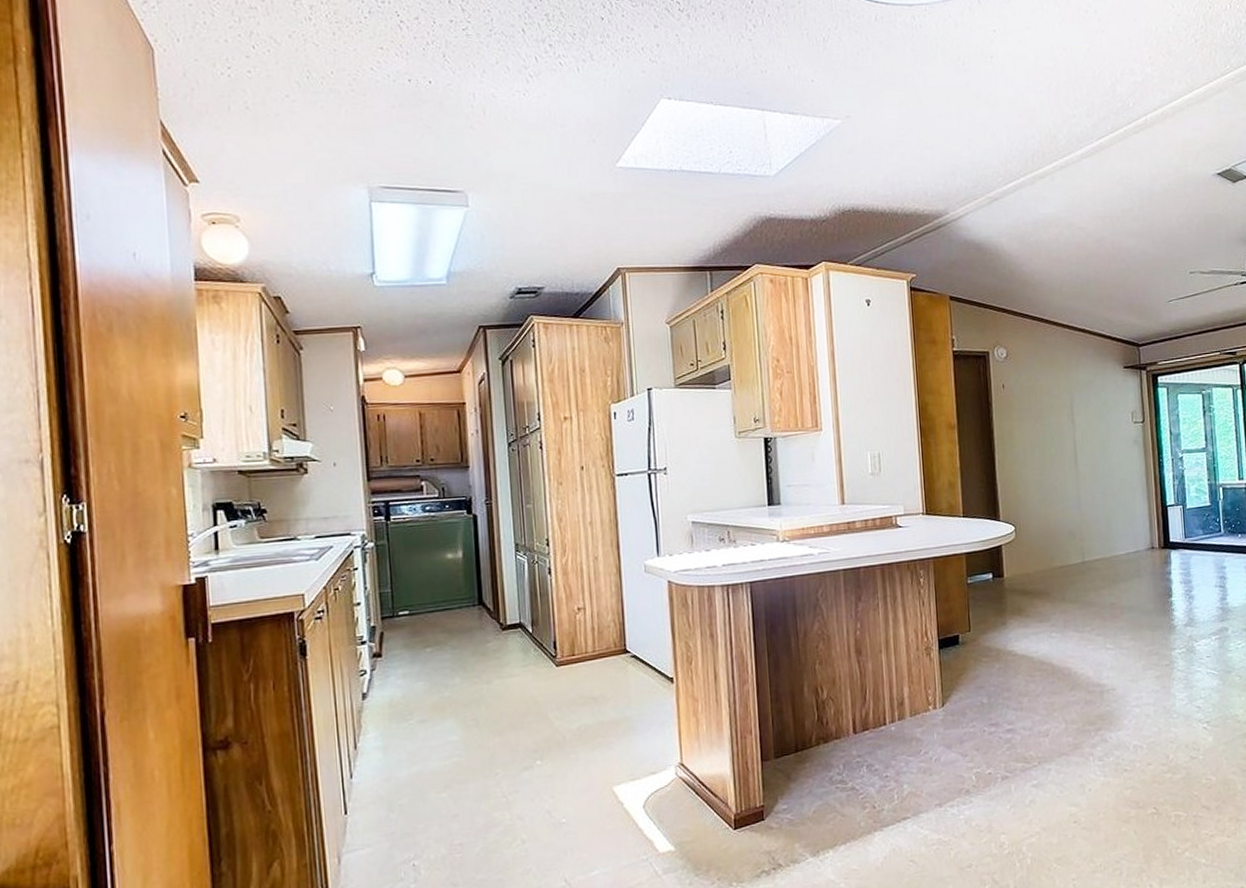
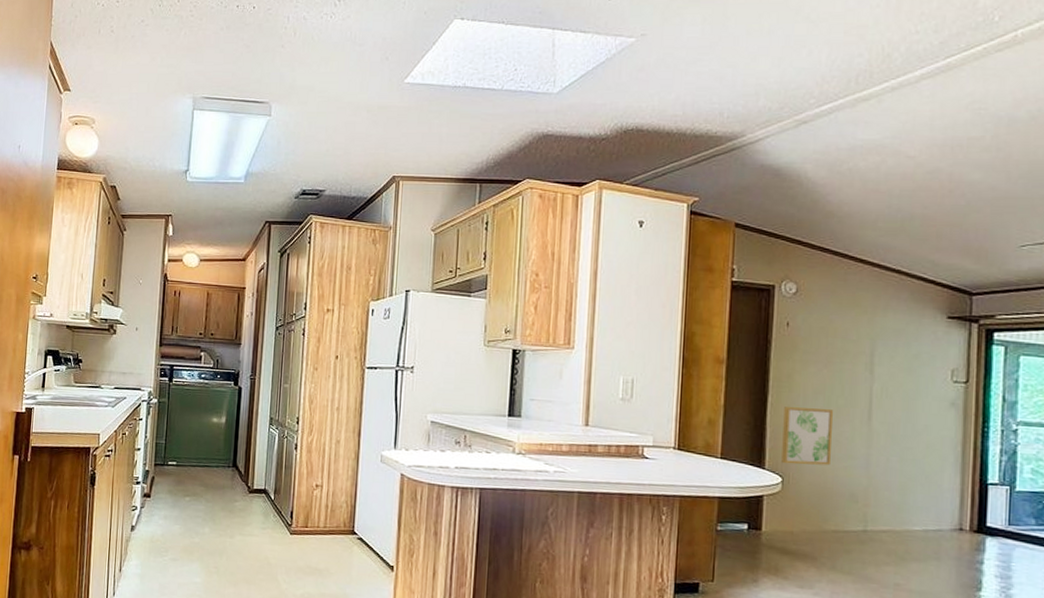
wall art: none [1009,459,1051,514] -> present [781,407,834,466]

